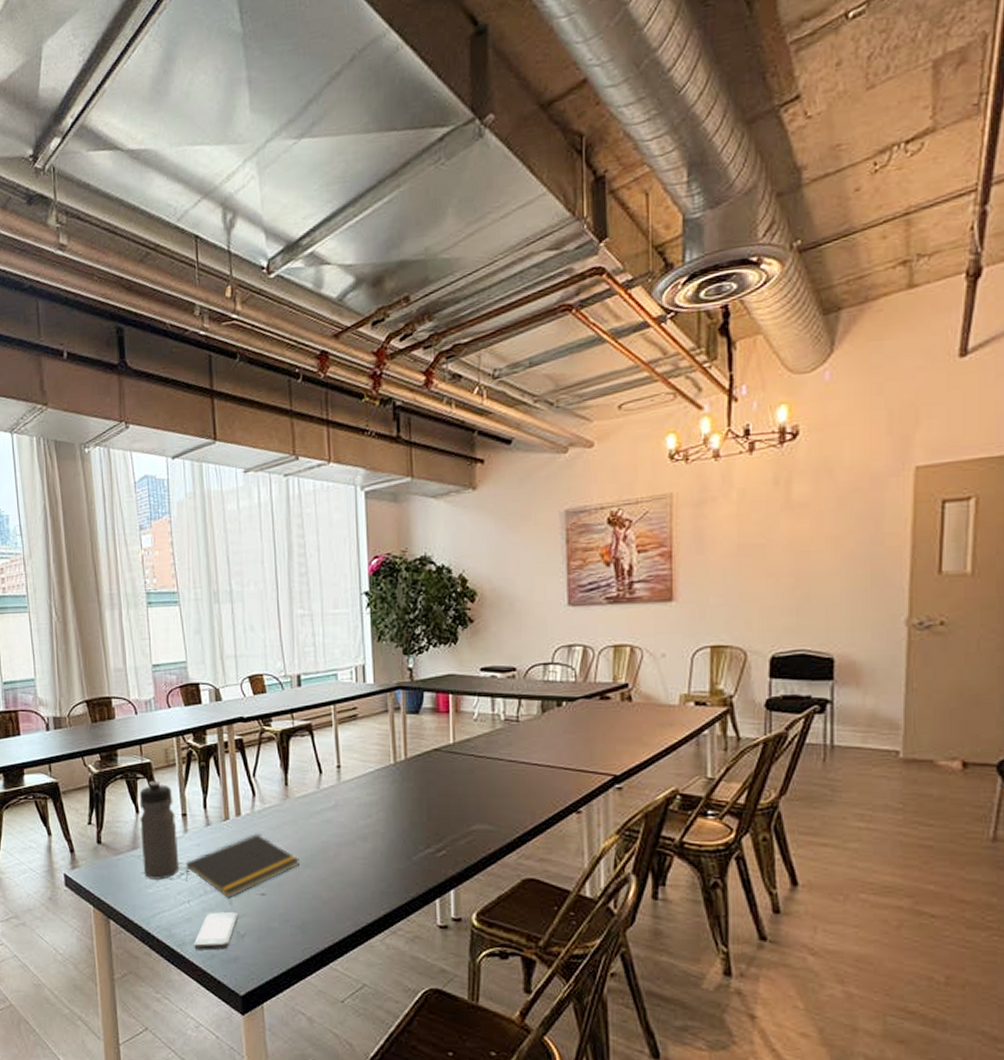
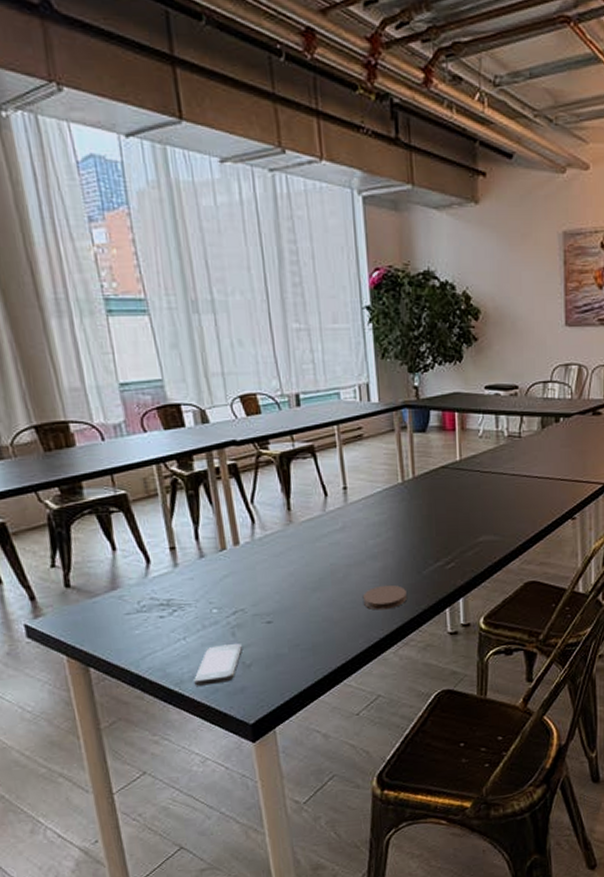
water bottle: present [139,780,180,880] -> none [114,513,171,620]
notepad: present [185,833,299,899] -> none [178,561,307,630]
coaster: none [351,867,395,894] -> present [362,584,407,610]

